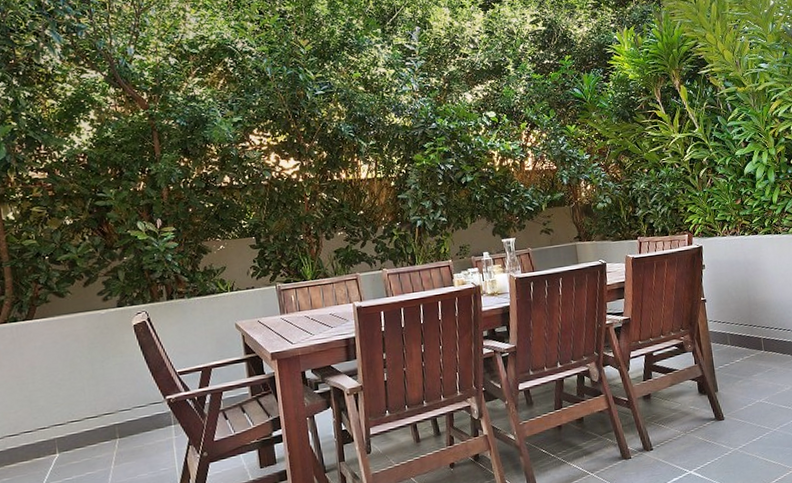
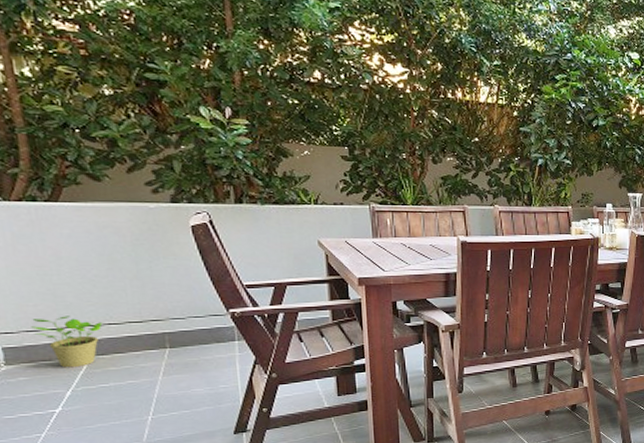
potted plant: none [12,418,67,466] -> present [31,316,103,368]

